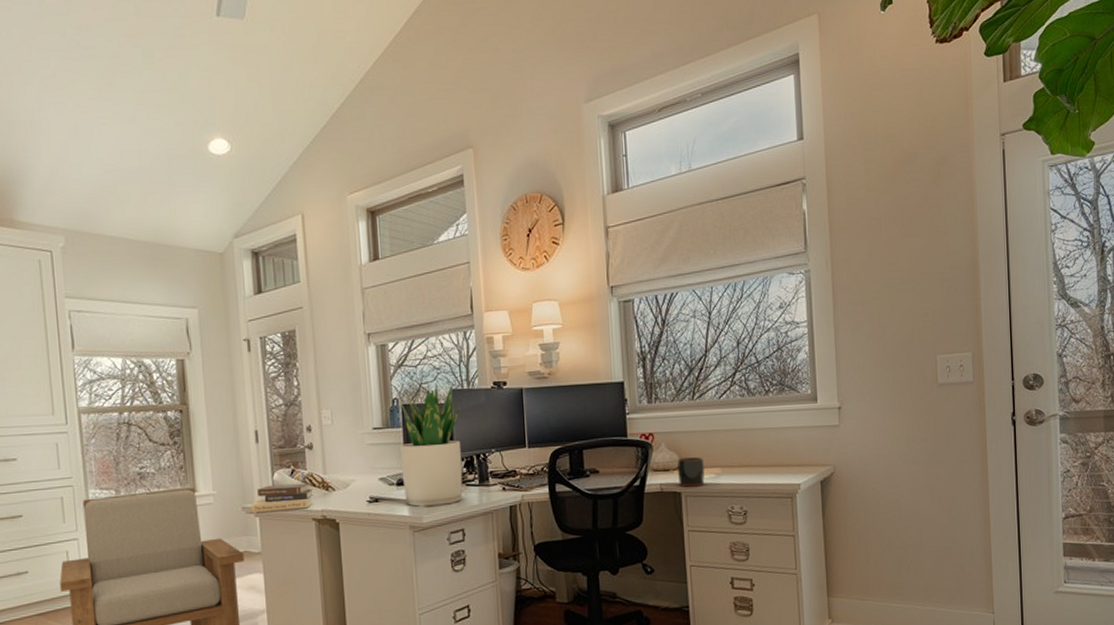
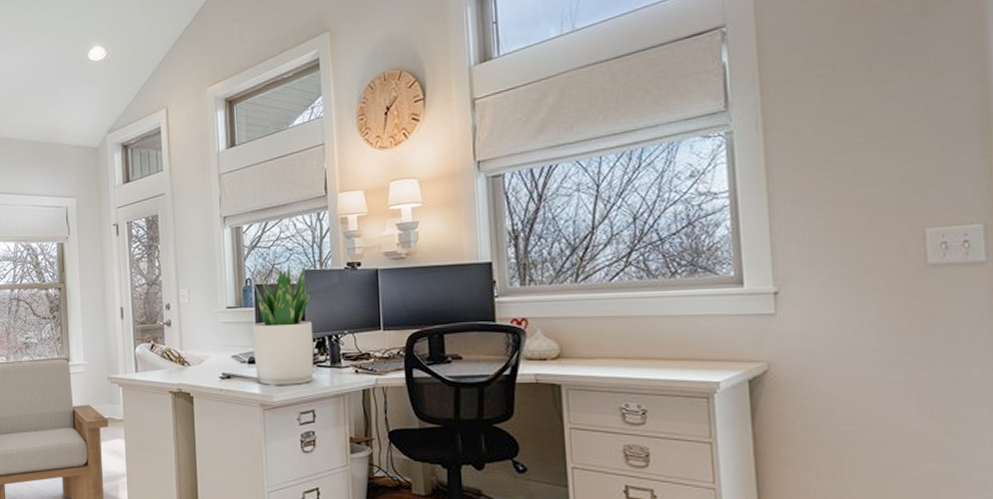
books: present [250,482,314,514] -> none [115,357,171,384]
mug: present [677,456,705,487] -> none [557,345,591,379]

